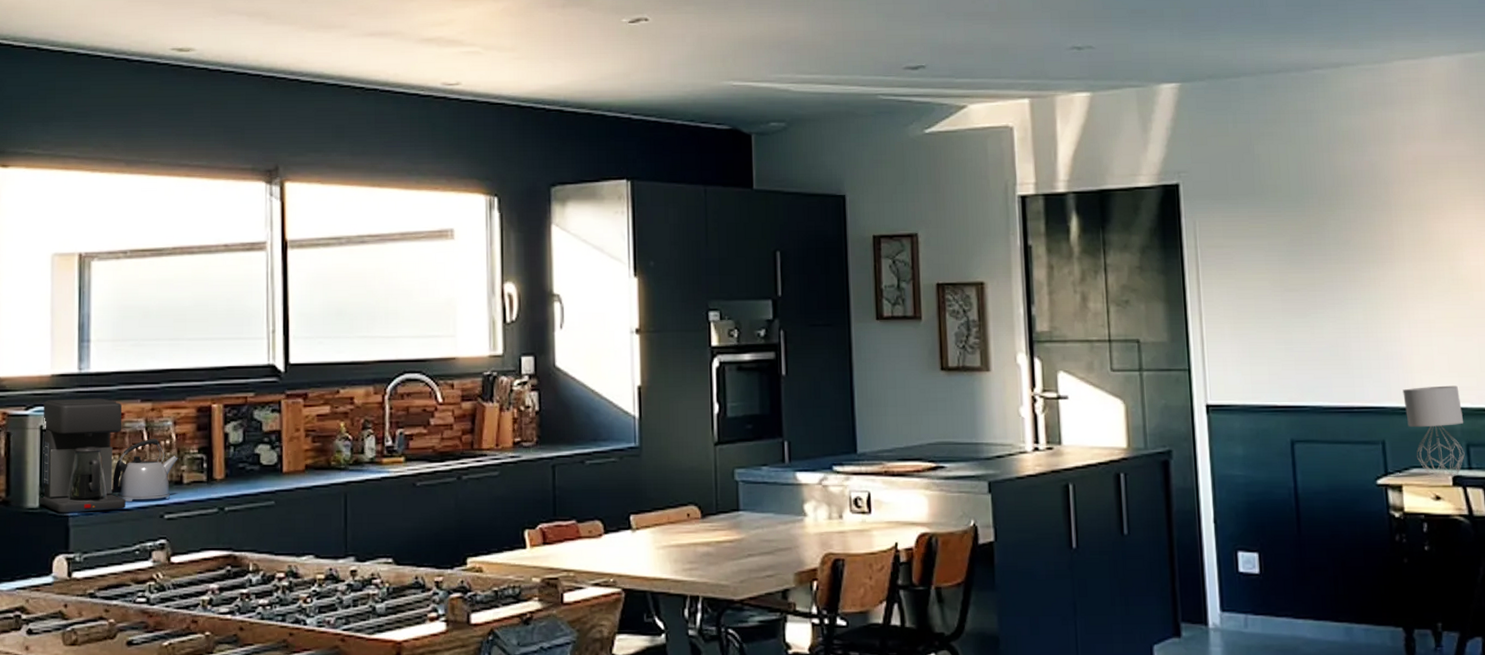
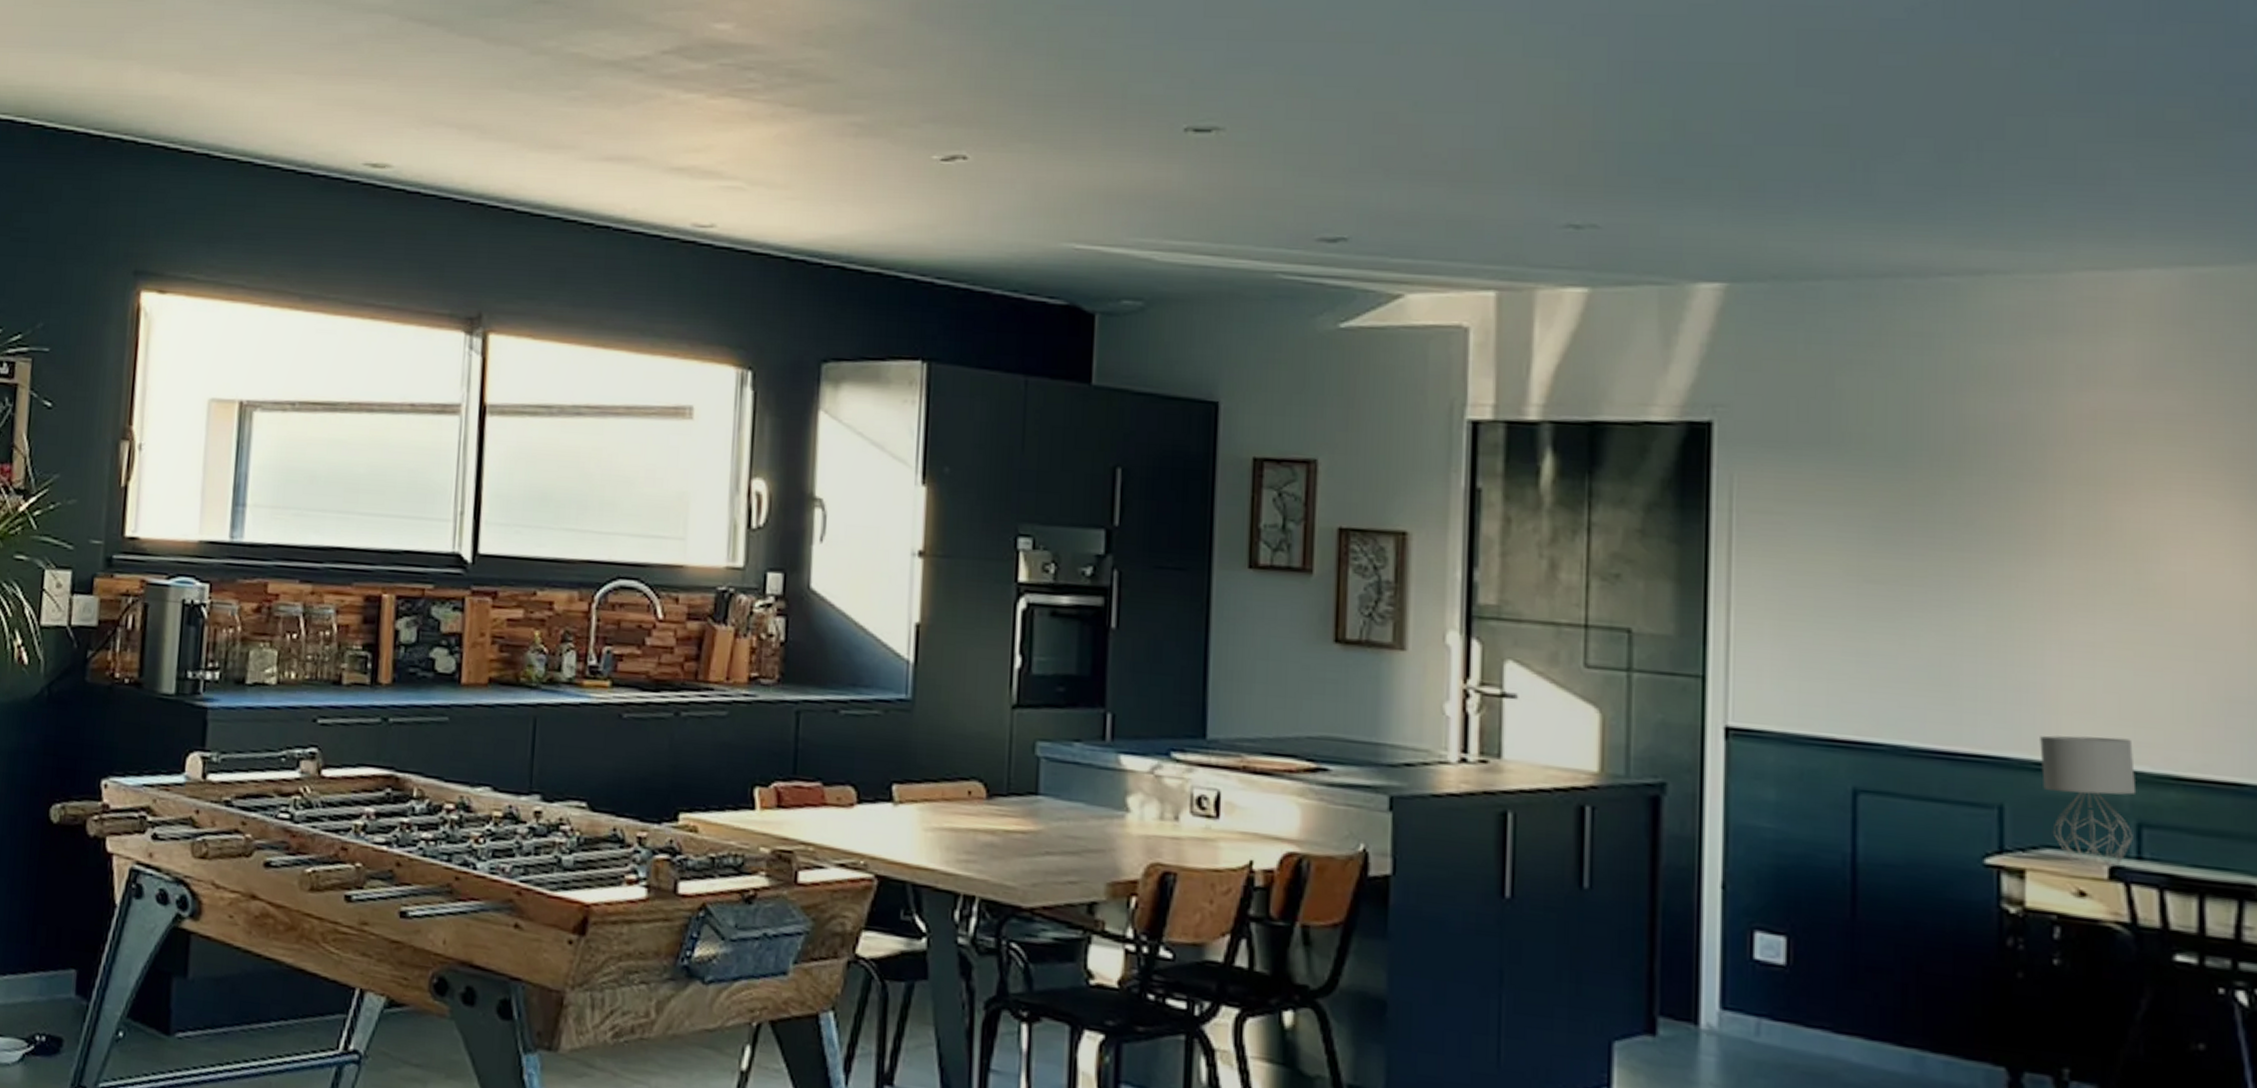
coffee maker: present [39,398,125,514] -> none [175,570,277,707]
kettle: present [112,438,178,501] -> none [259,627,339,702]

